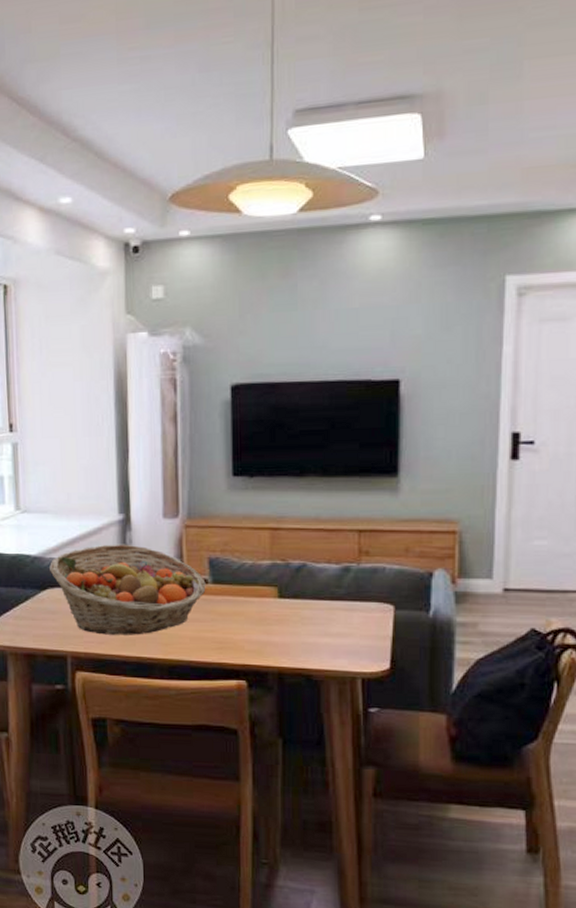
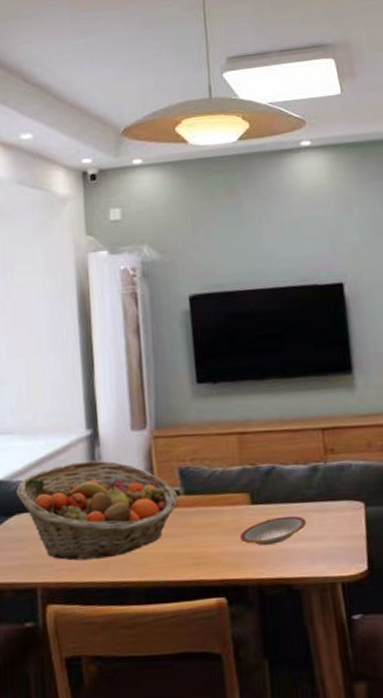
plate: none [264,612,333,638] -> present [239,515,307,546]

